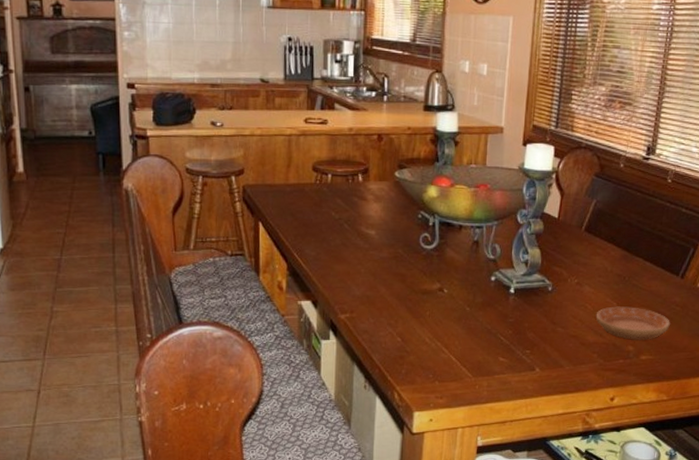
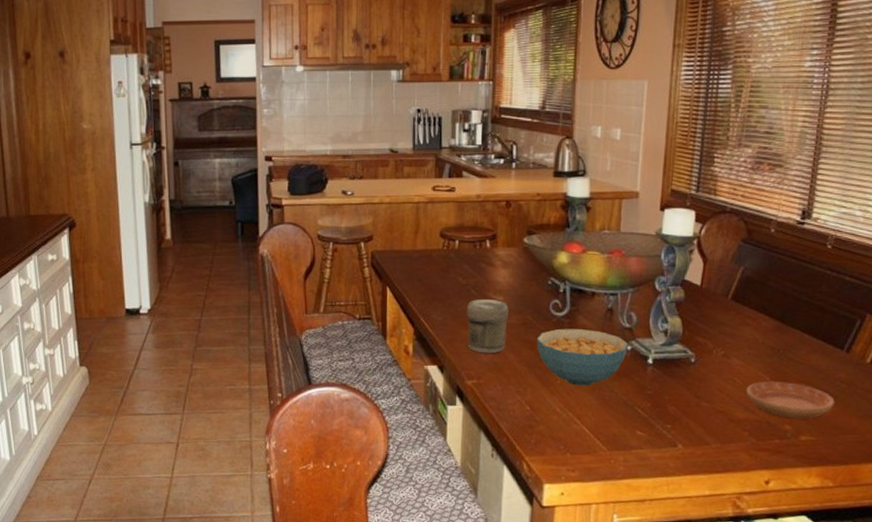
jar: none [340,233,380,288] -> present [467,299,509,354]
cereal bowl: none [407,261,492,317] -> present [536,328,628,386]

